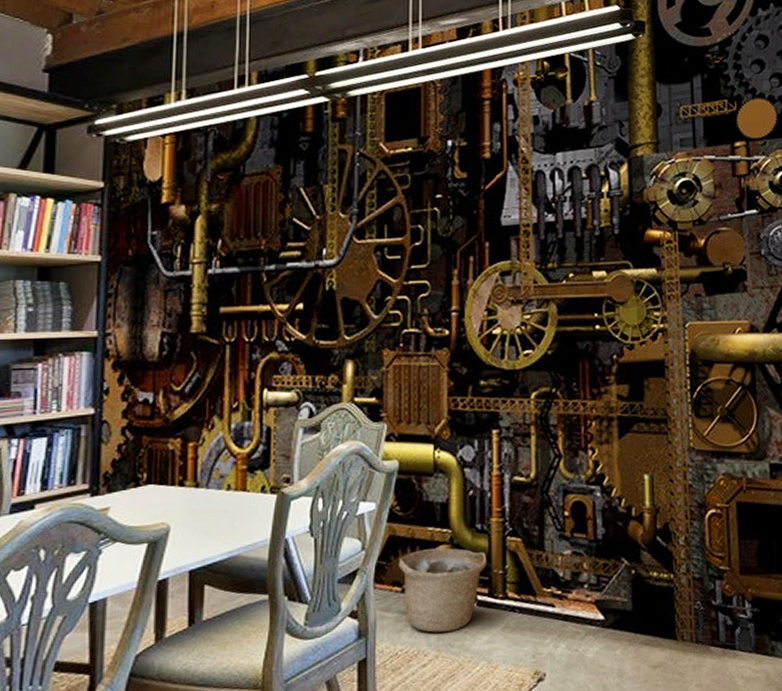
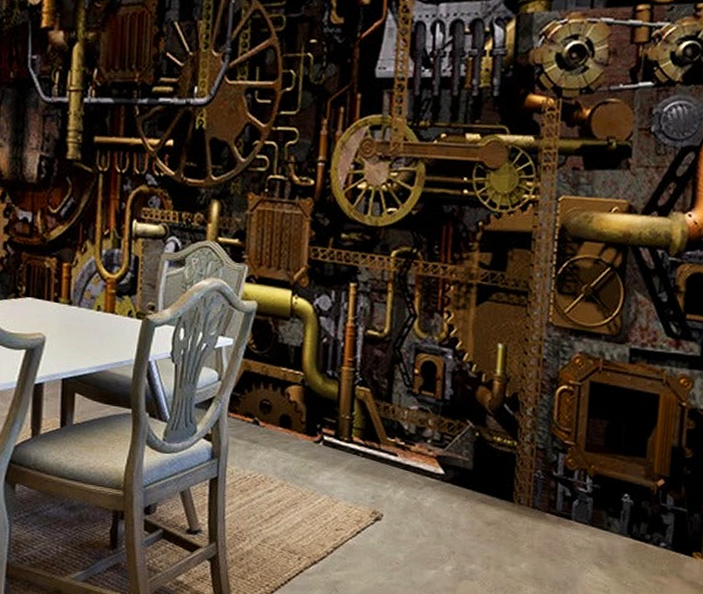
basket: present [398,548,487,633] -> none [251,387,336,464]

